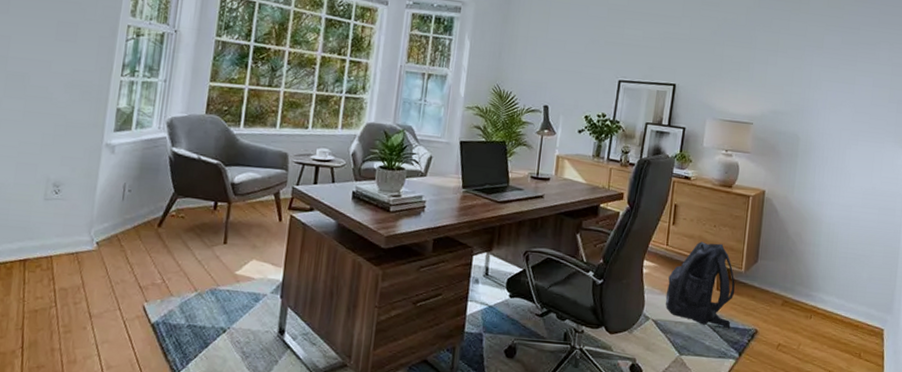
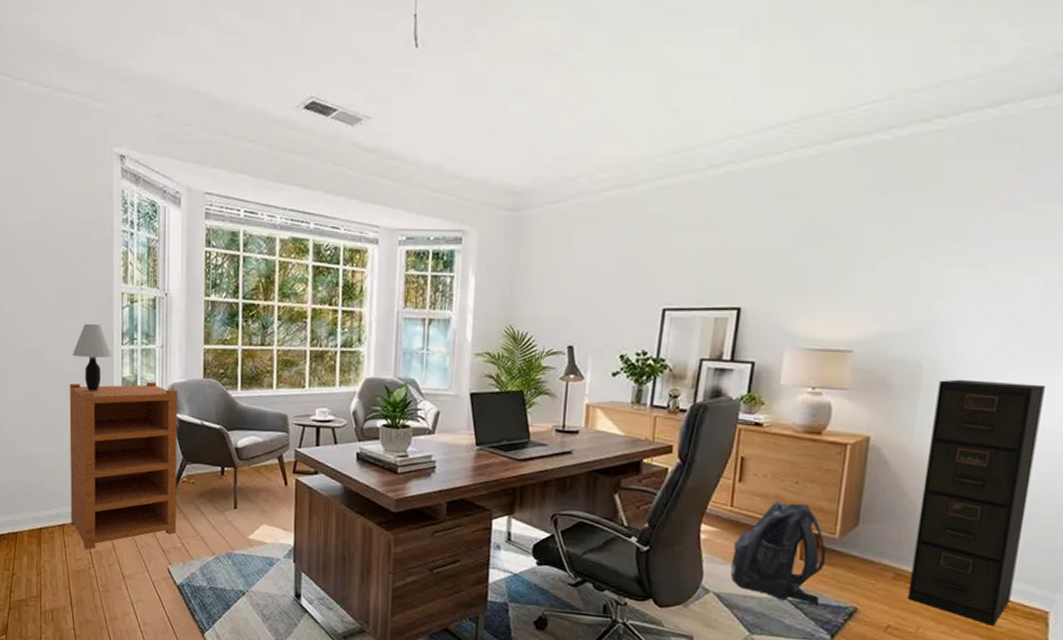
cupboard: none [35,111,176,287] -> present [69,381,177,550]
table lamp: none [63,51,110,122] -> present [72,323,113,392]
filing cabinet: none [792,149,876,342] -> present [908,379,1045,626]

